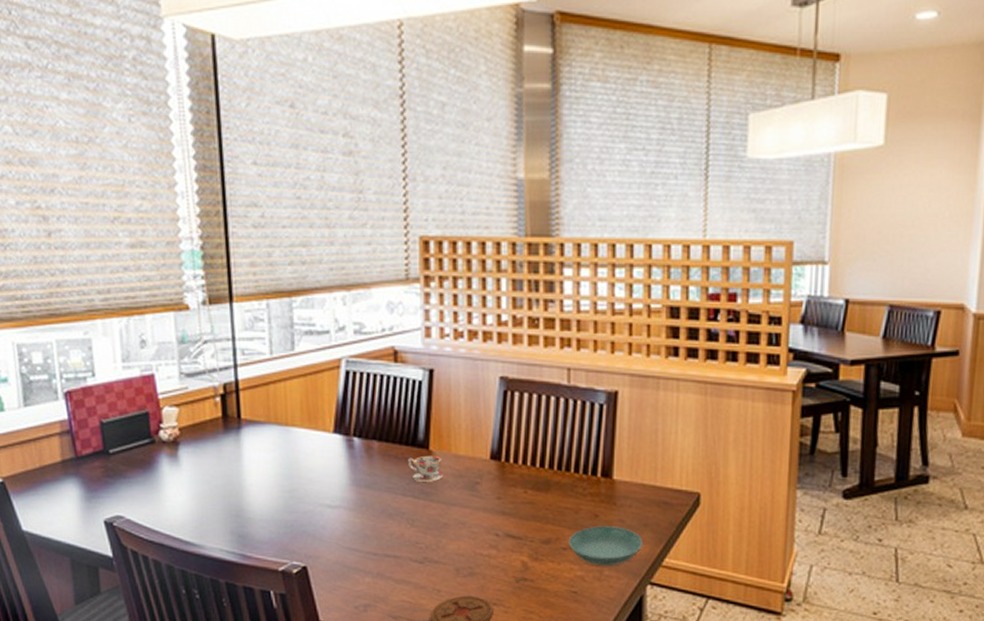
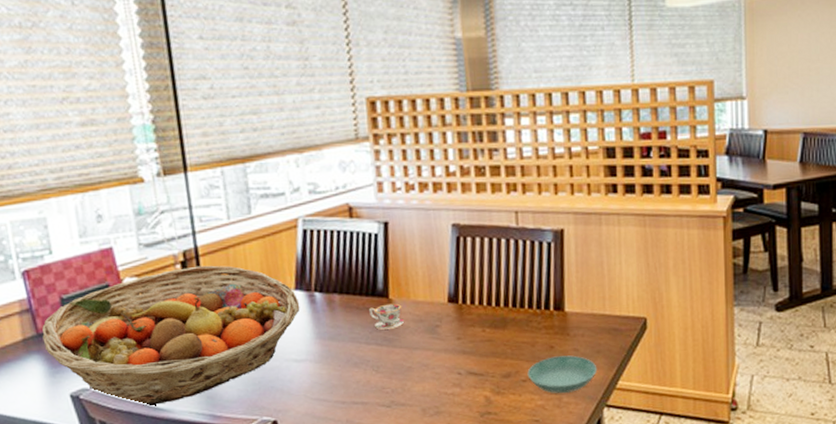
fruit basket: none [81,400,338,539] -> present [42,265,300,406]

